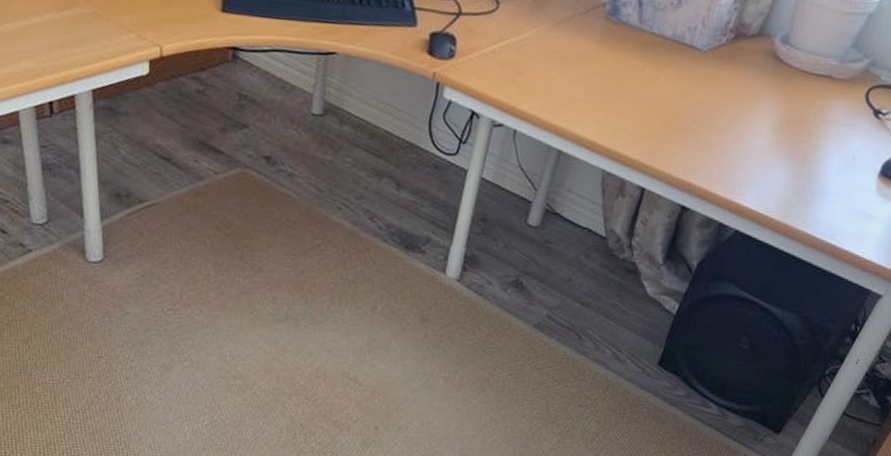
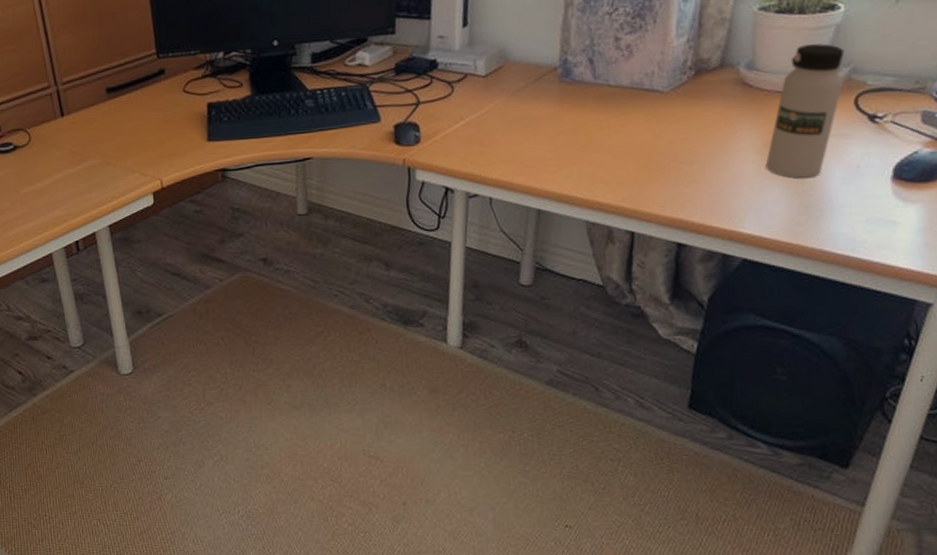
water bottle: none [776,28,870,161] -> present [765,43,845,178]

